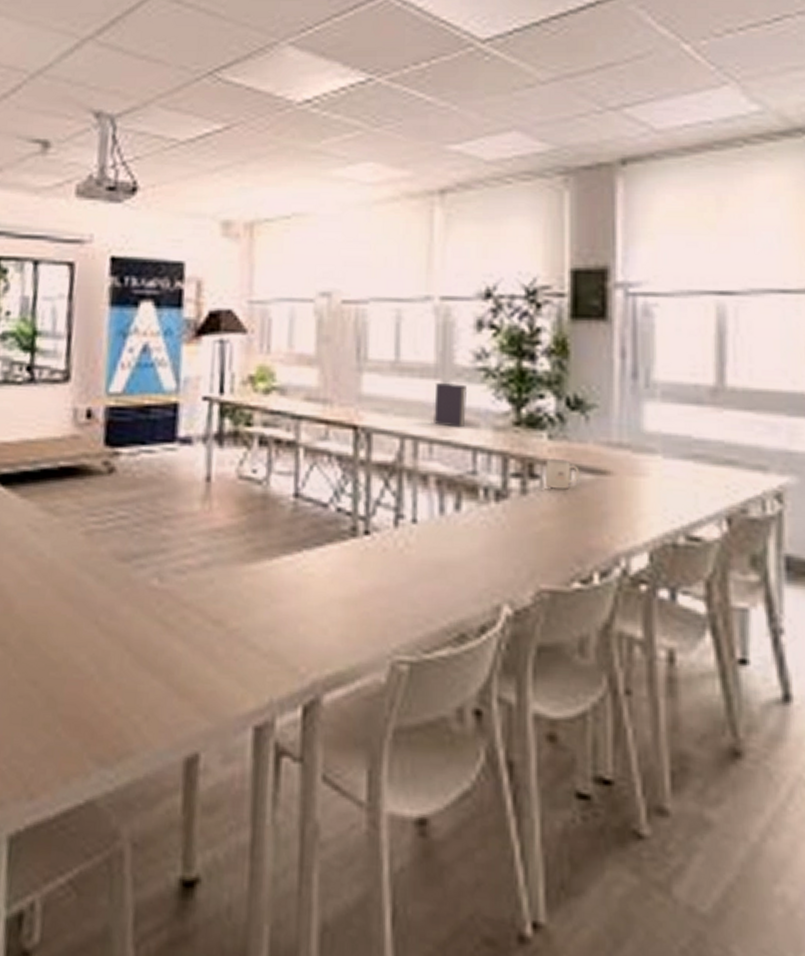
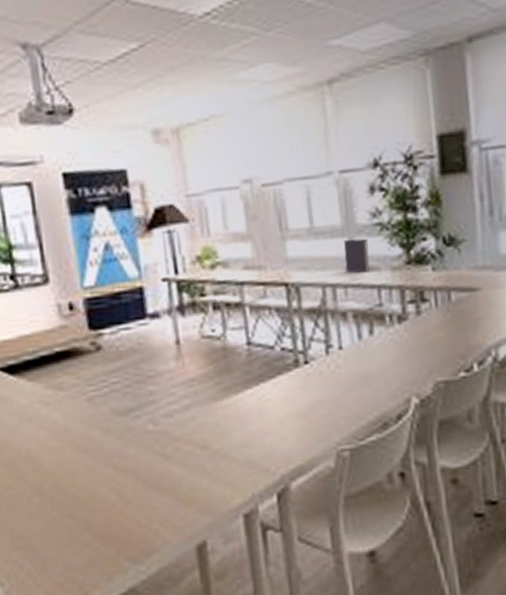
mug: present [544,459,580,490] -> none [432,284,458,308]

